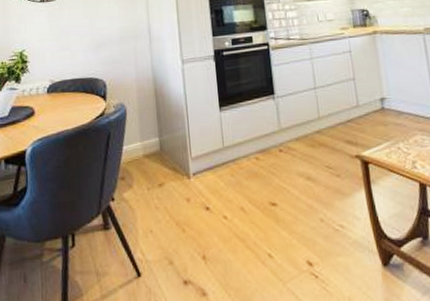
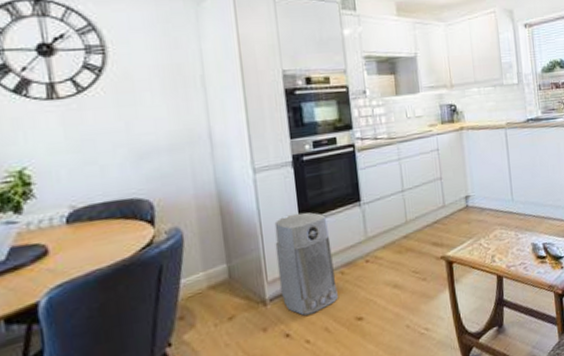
air purifier: none [198,100,253,193] -> present [274,212,338,316]

